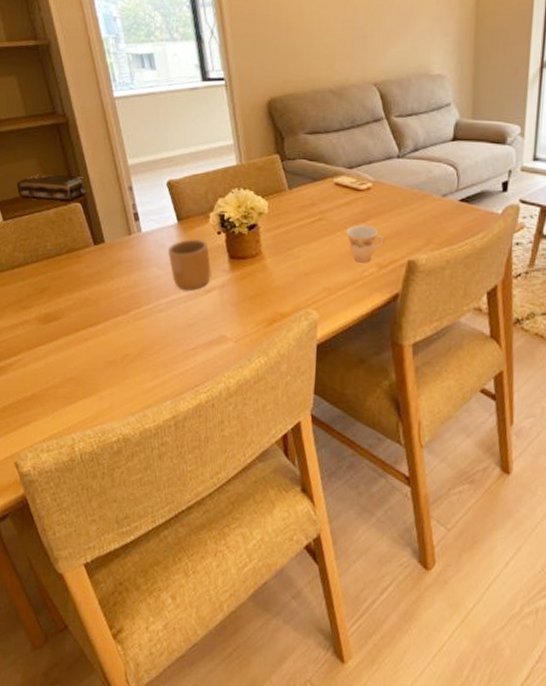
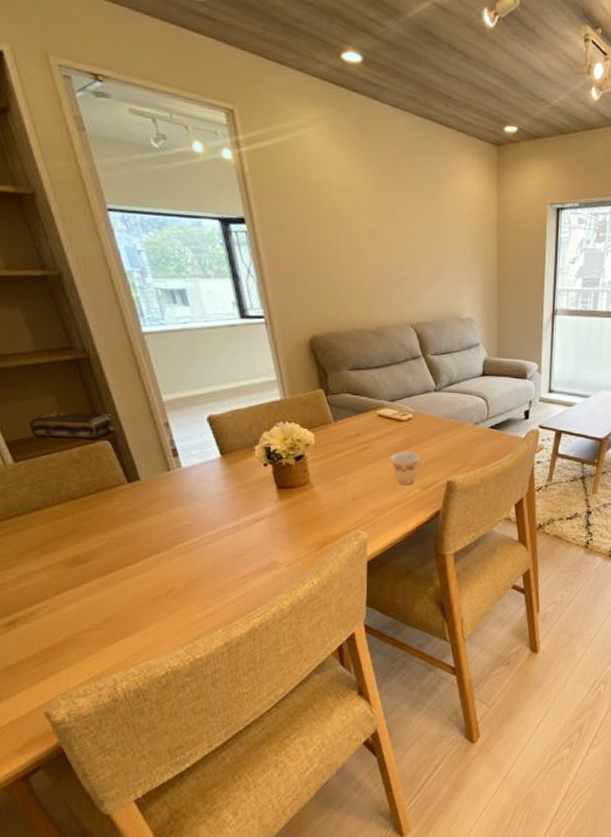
mug: present [167,238,211,290] -> none [211,471,259,521]

